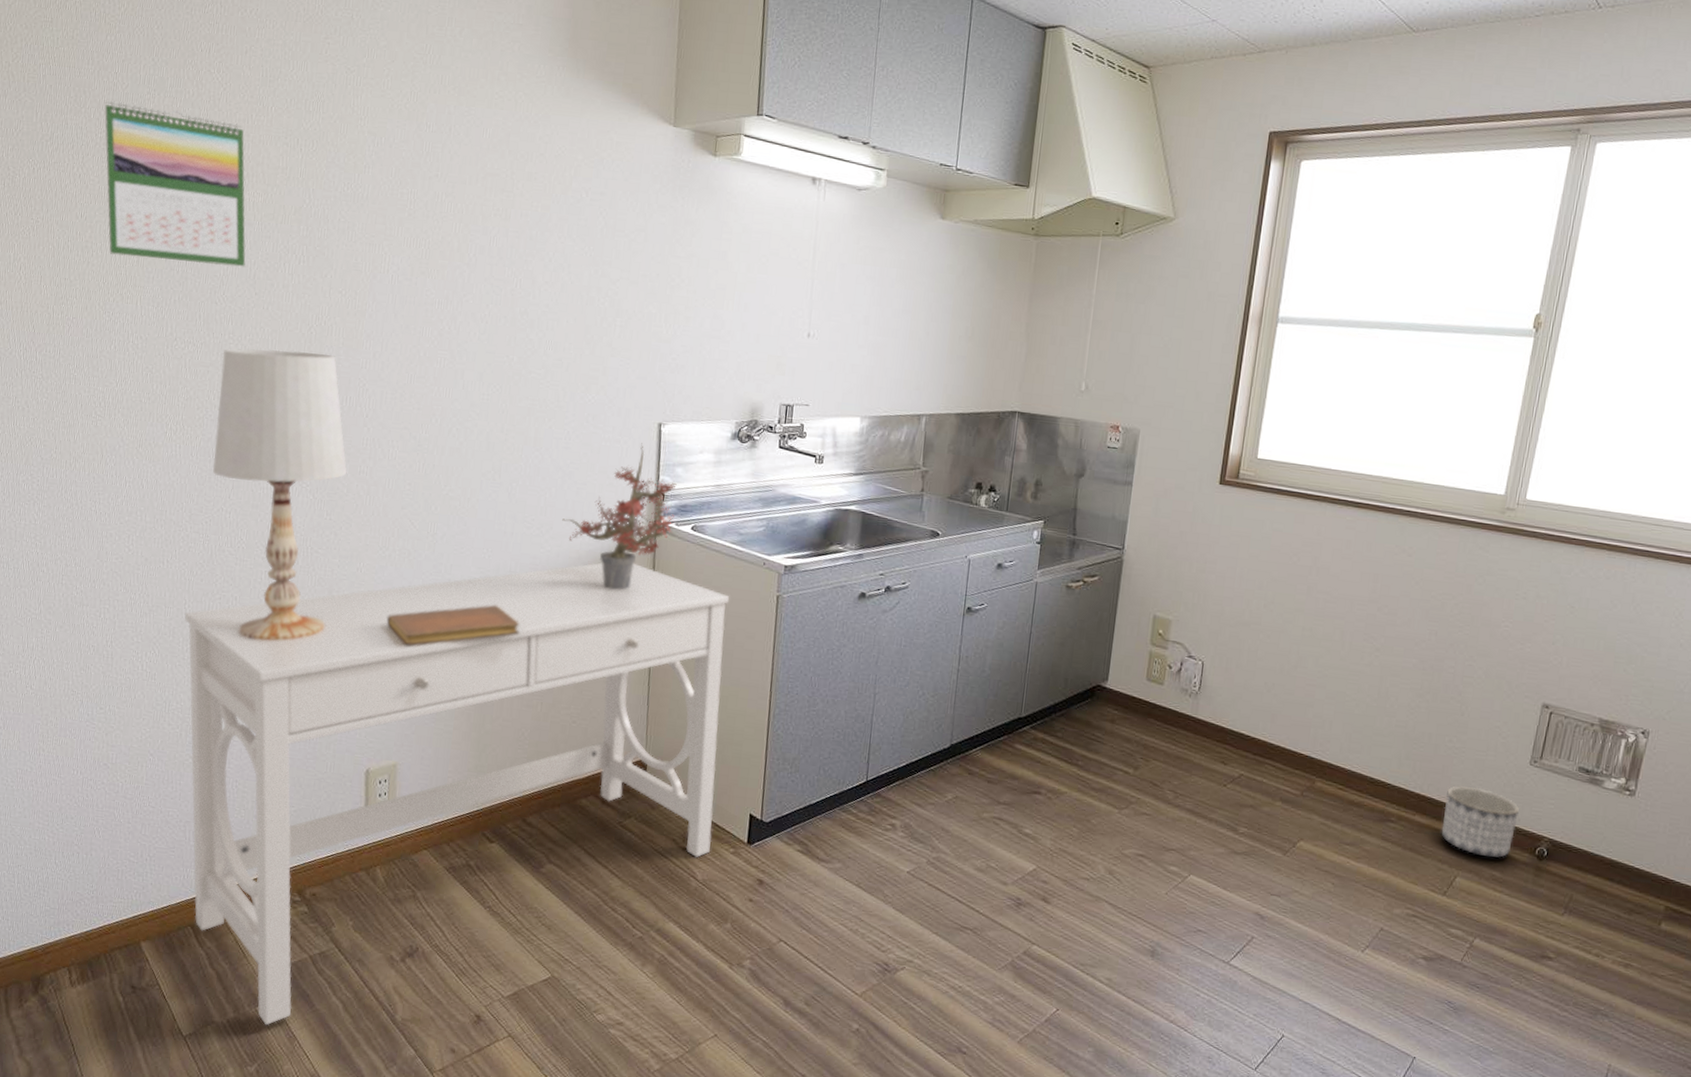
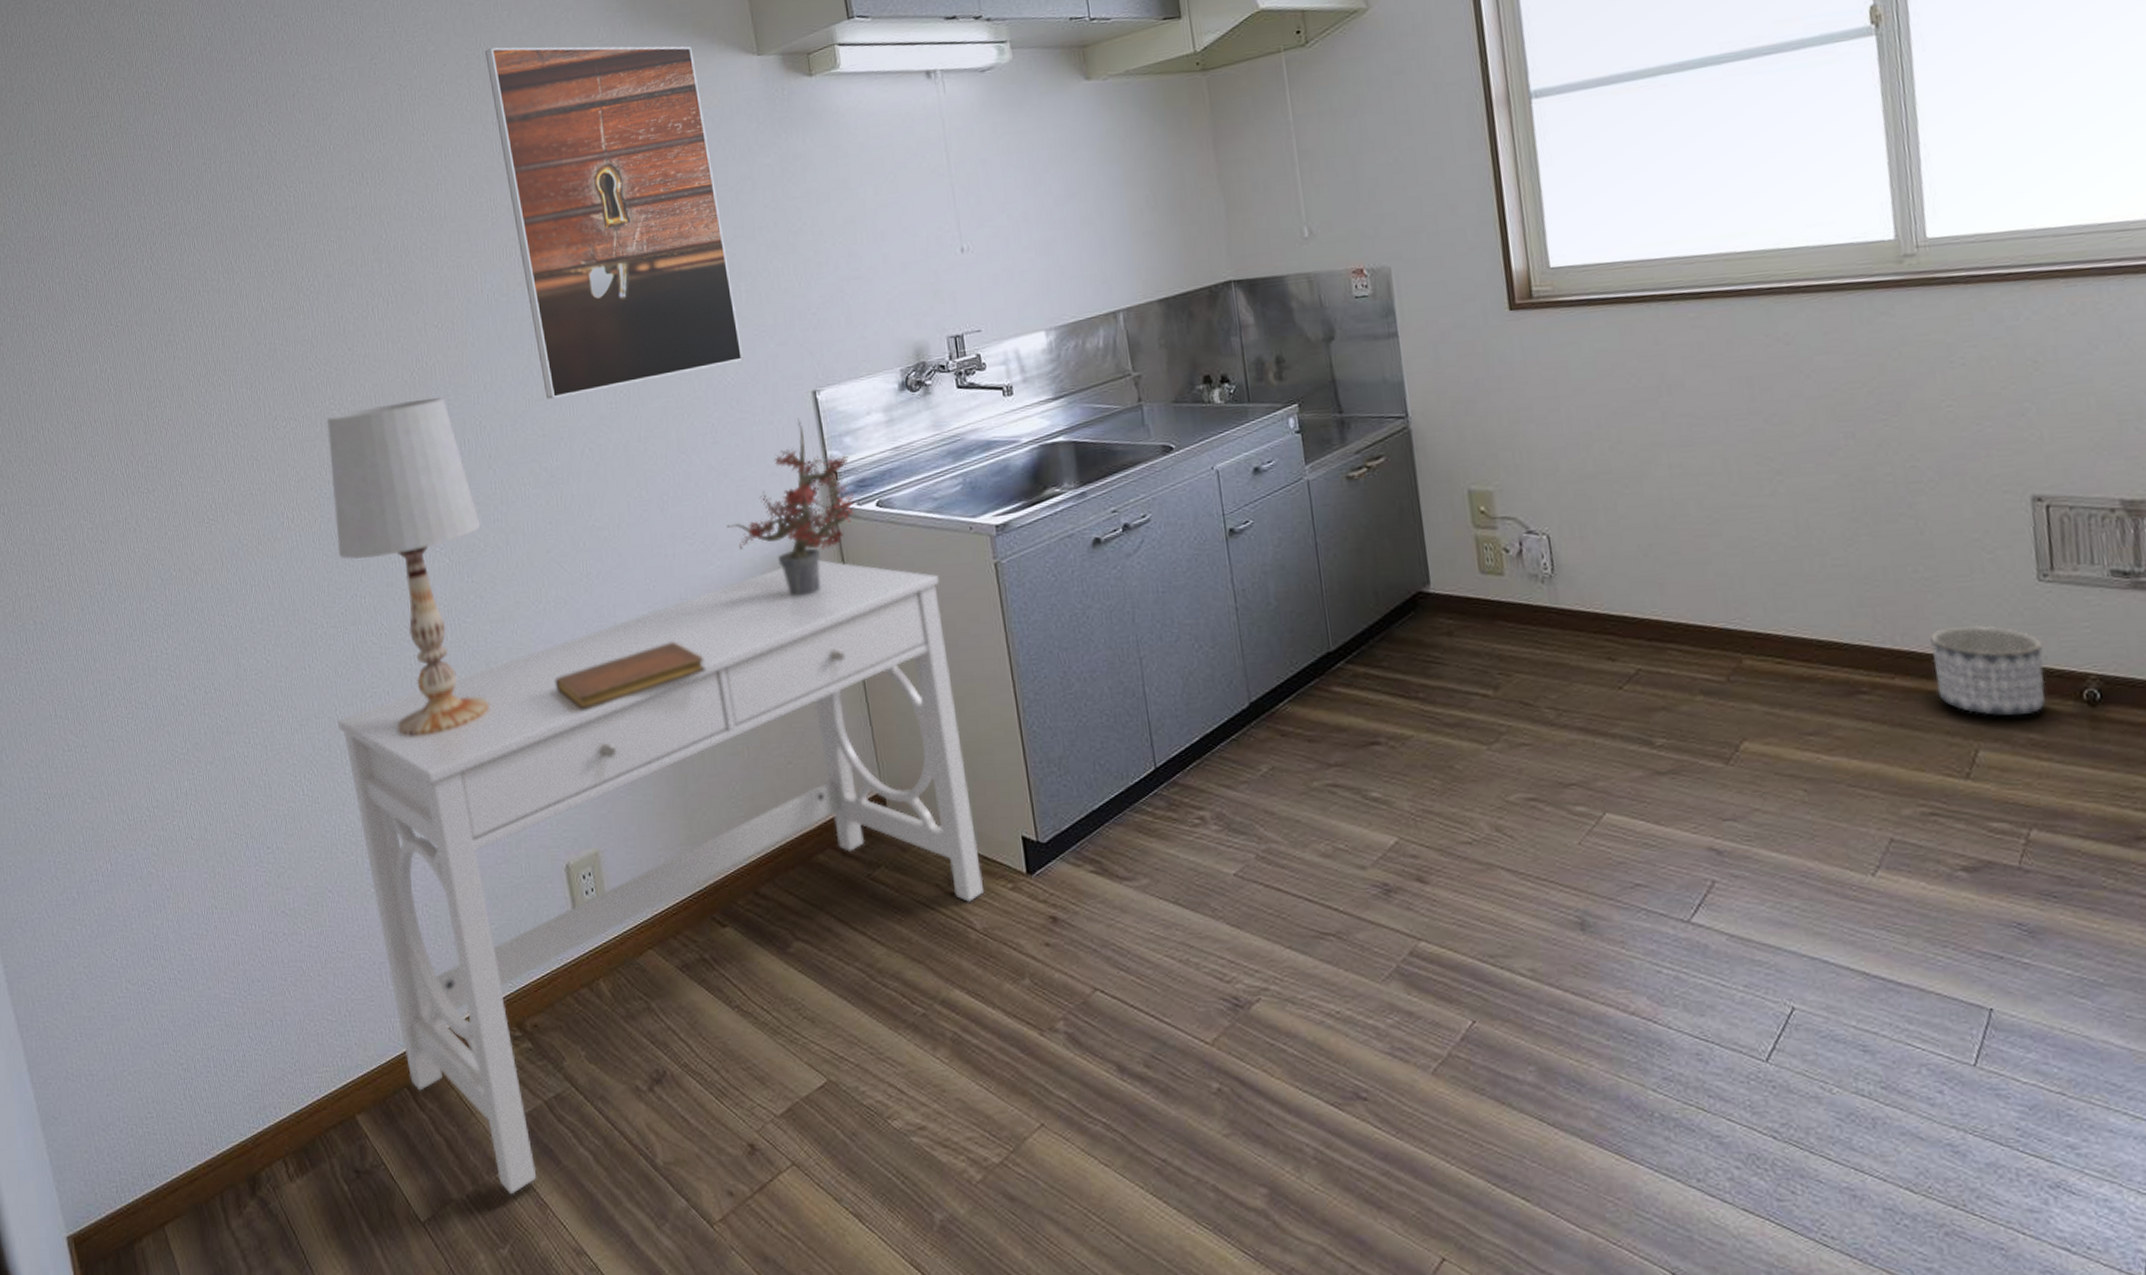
calendar: present [104,101,246,267] -> none [163,172,333,343]
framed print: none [427,57,618,385] -> present [485,46,743,399]

